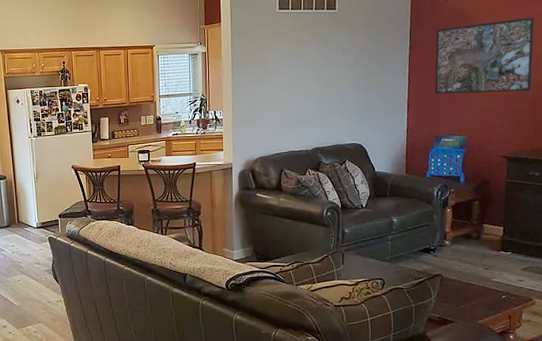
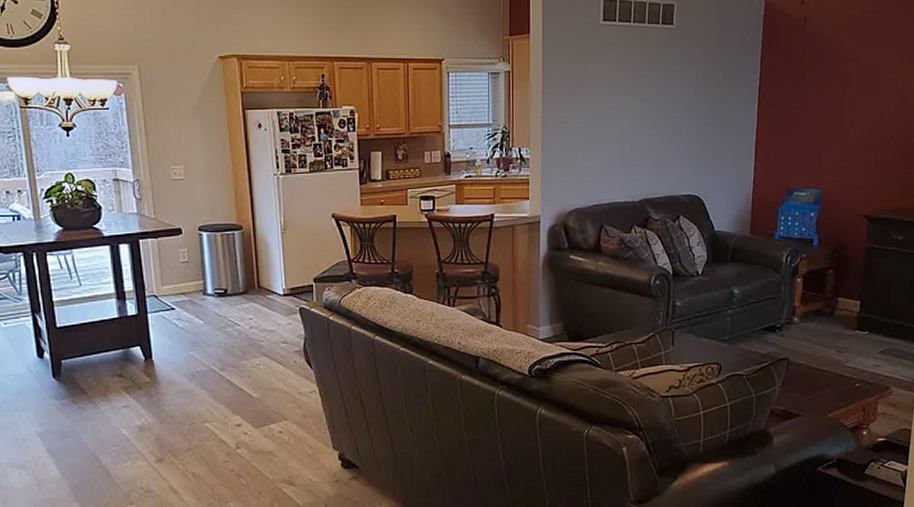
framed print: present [434,17,535,94] -> none [788,47,905,138]

